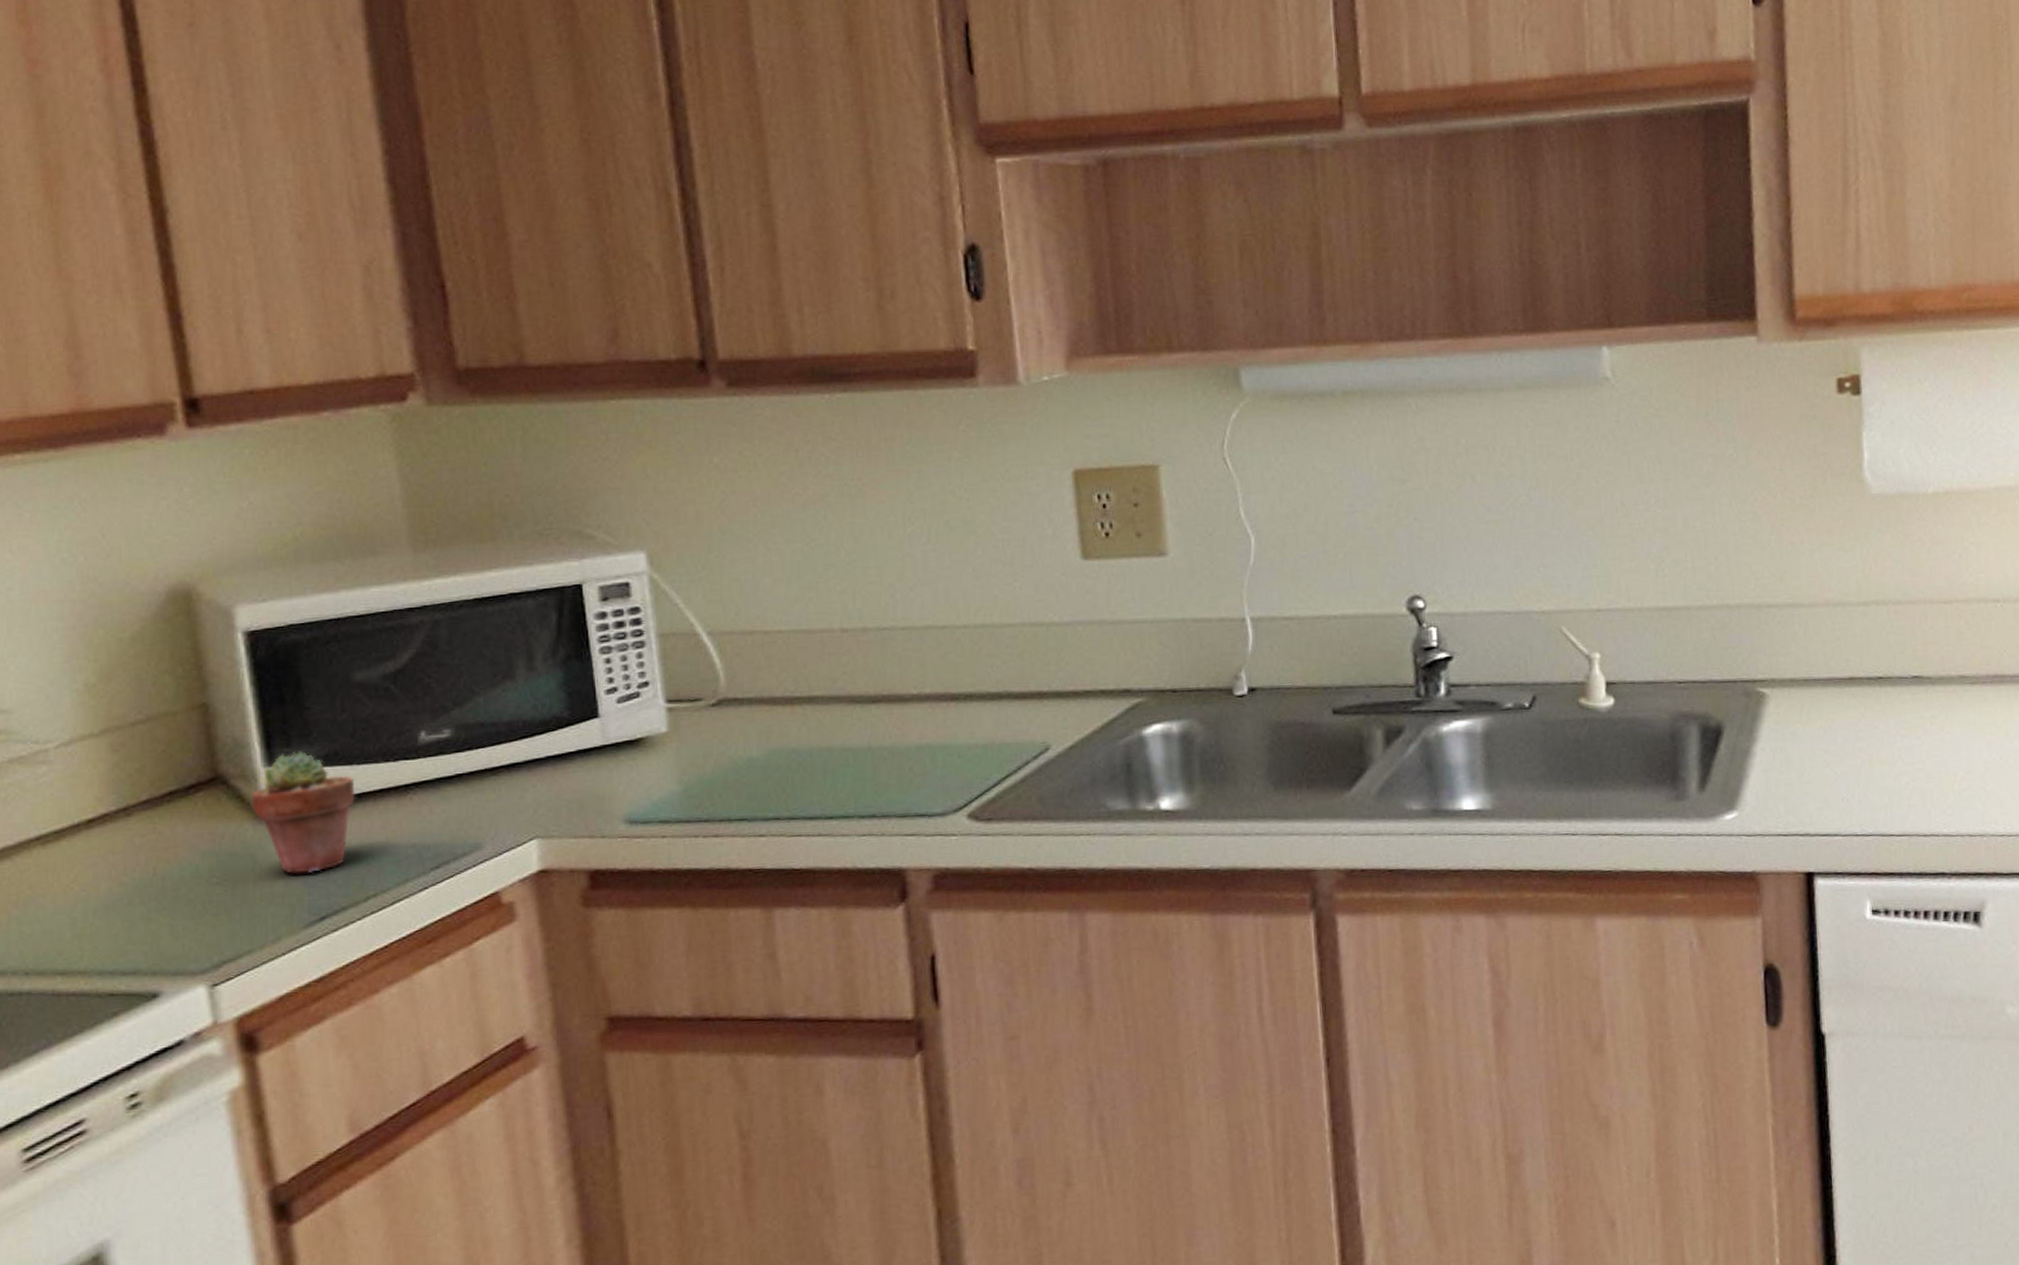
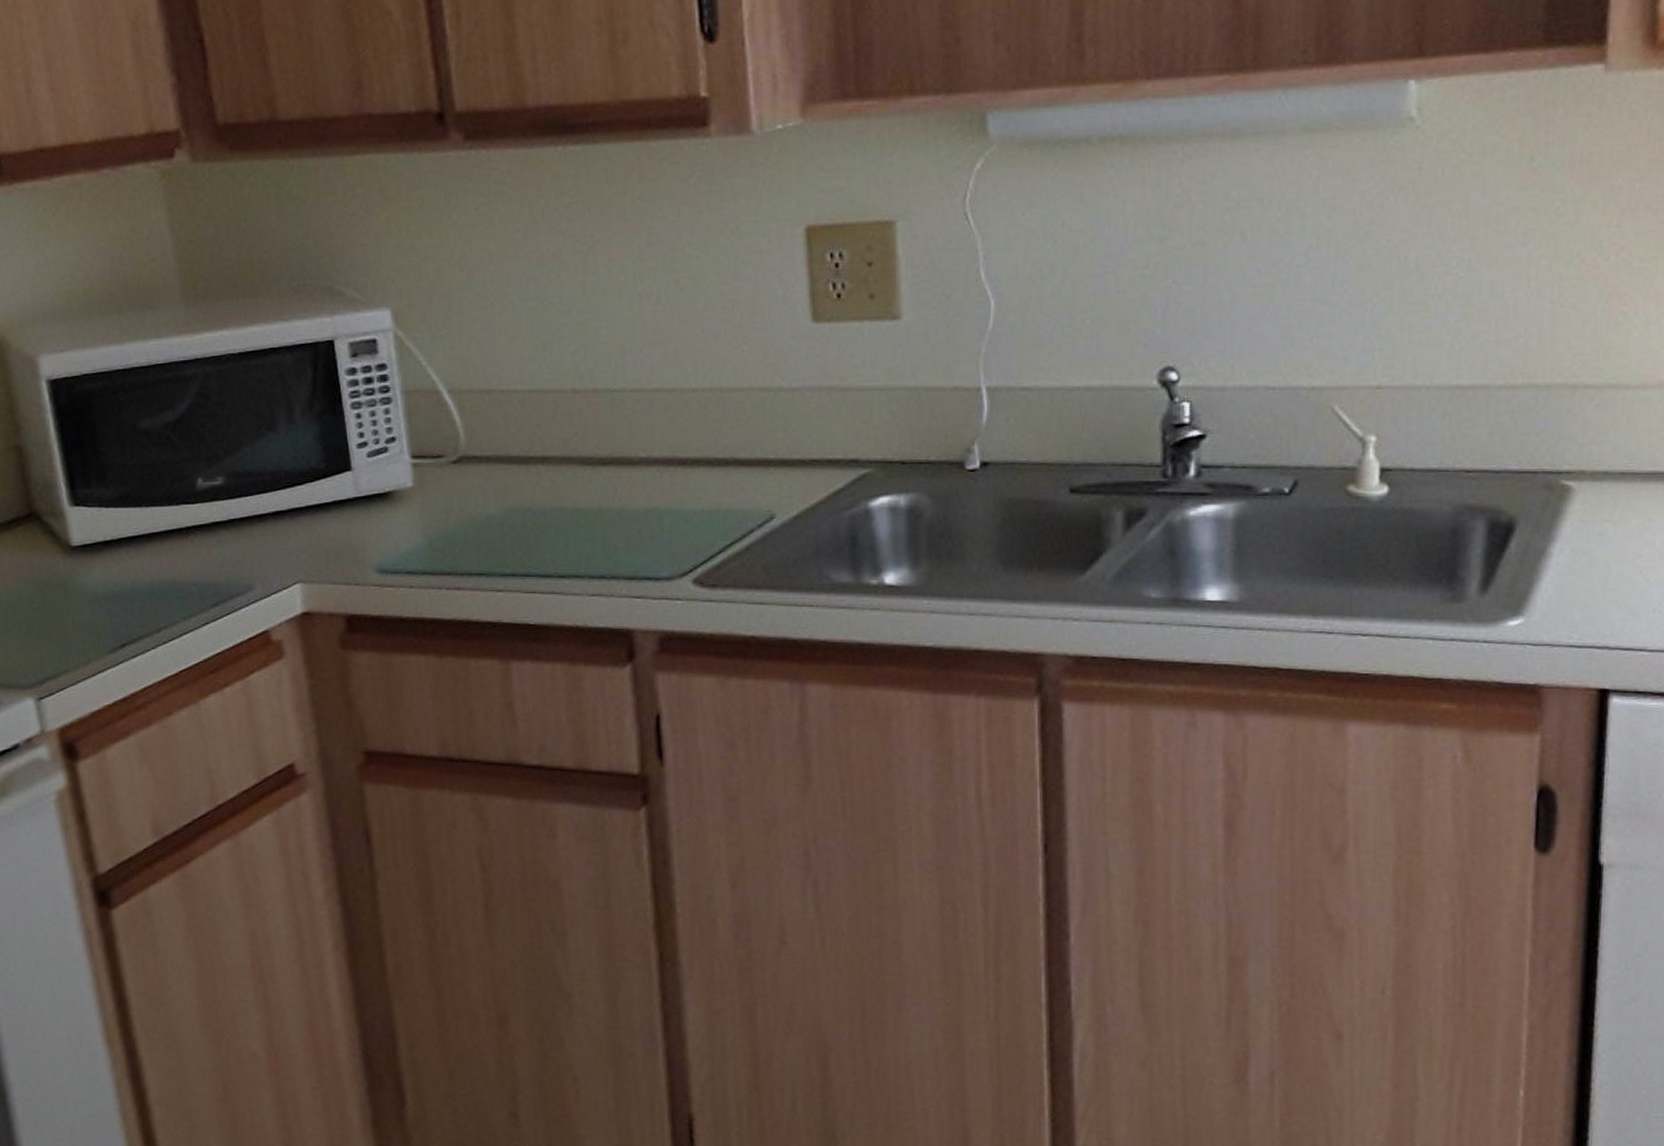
potted succulent: present [251,750,355,874] -> none [60,492,146,604]

